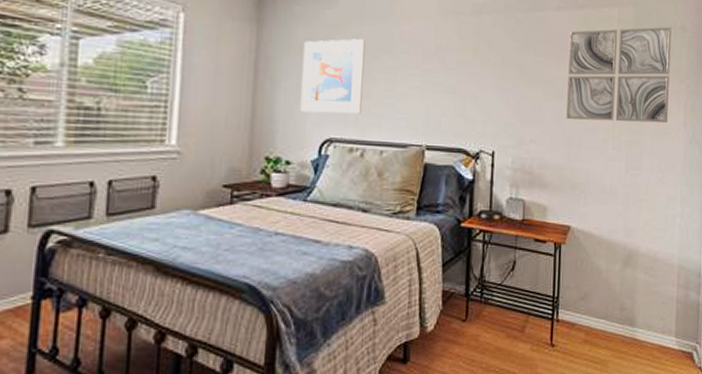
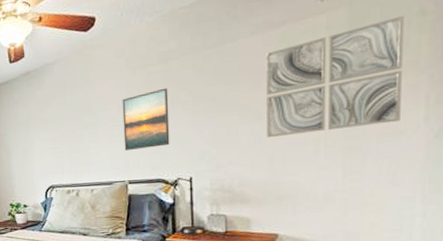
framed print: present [300,38,365,114] -> none [25,106,73,170]
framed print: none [425,43,479,110] -> present [122,87,170,150]

